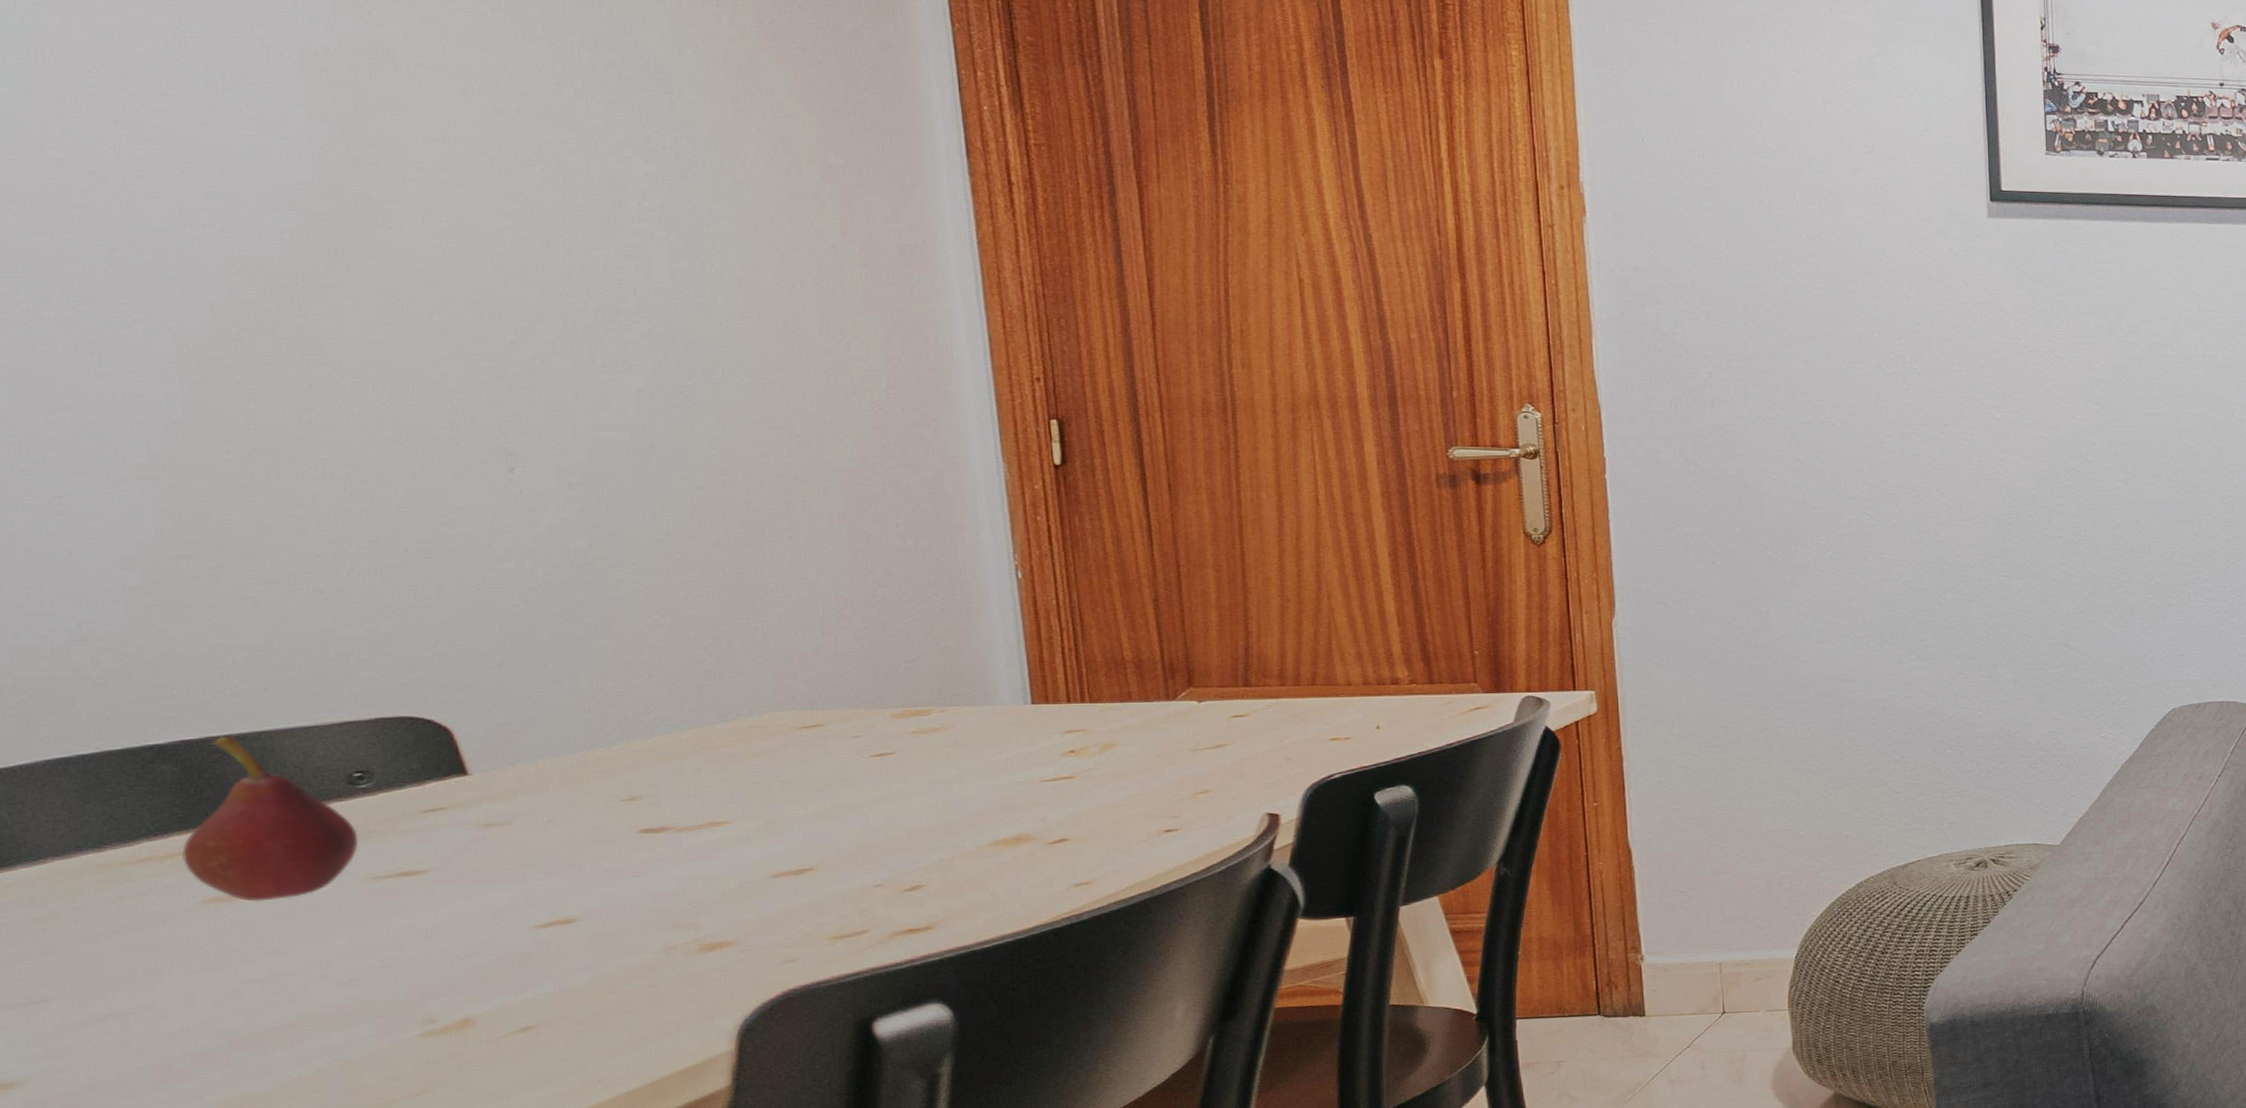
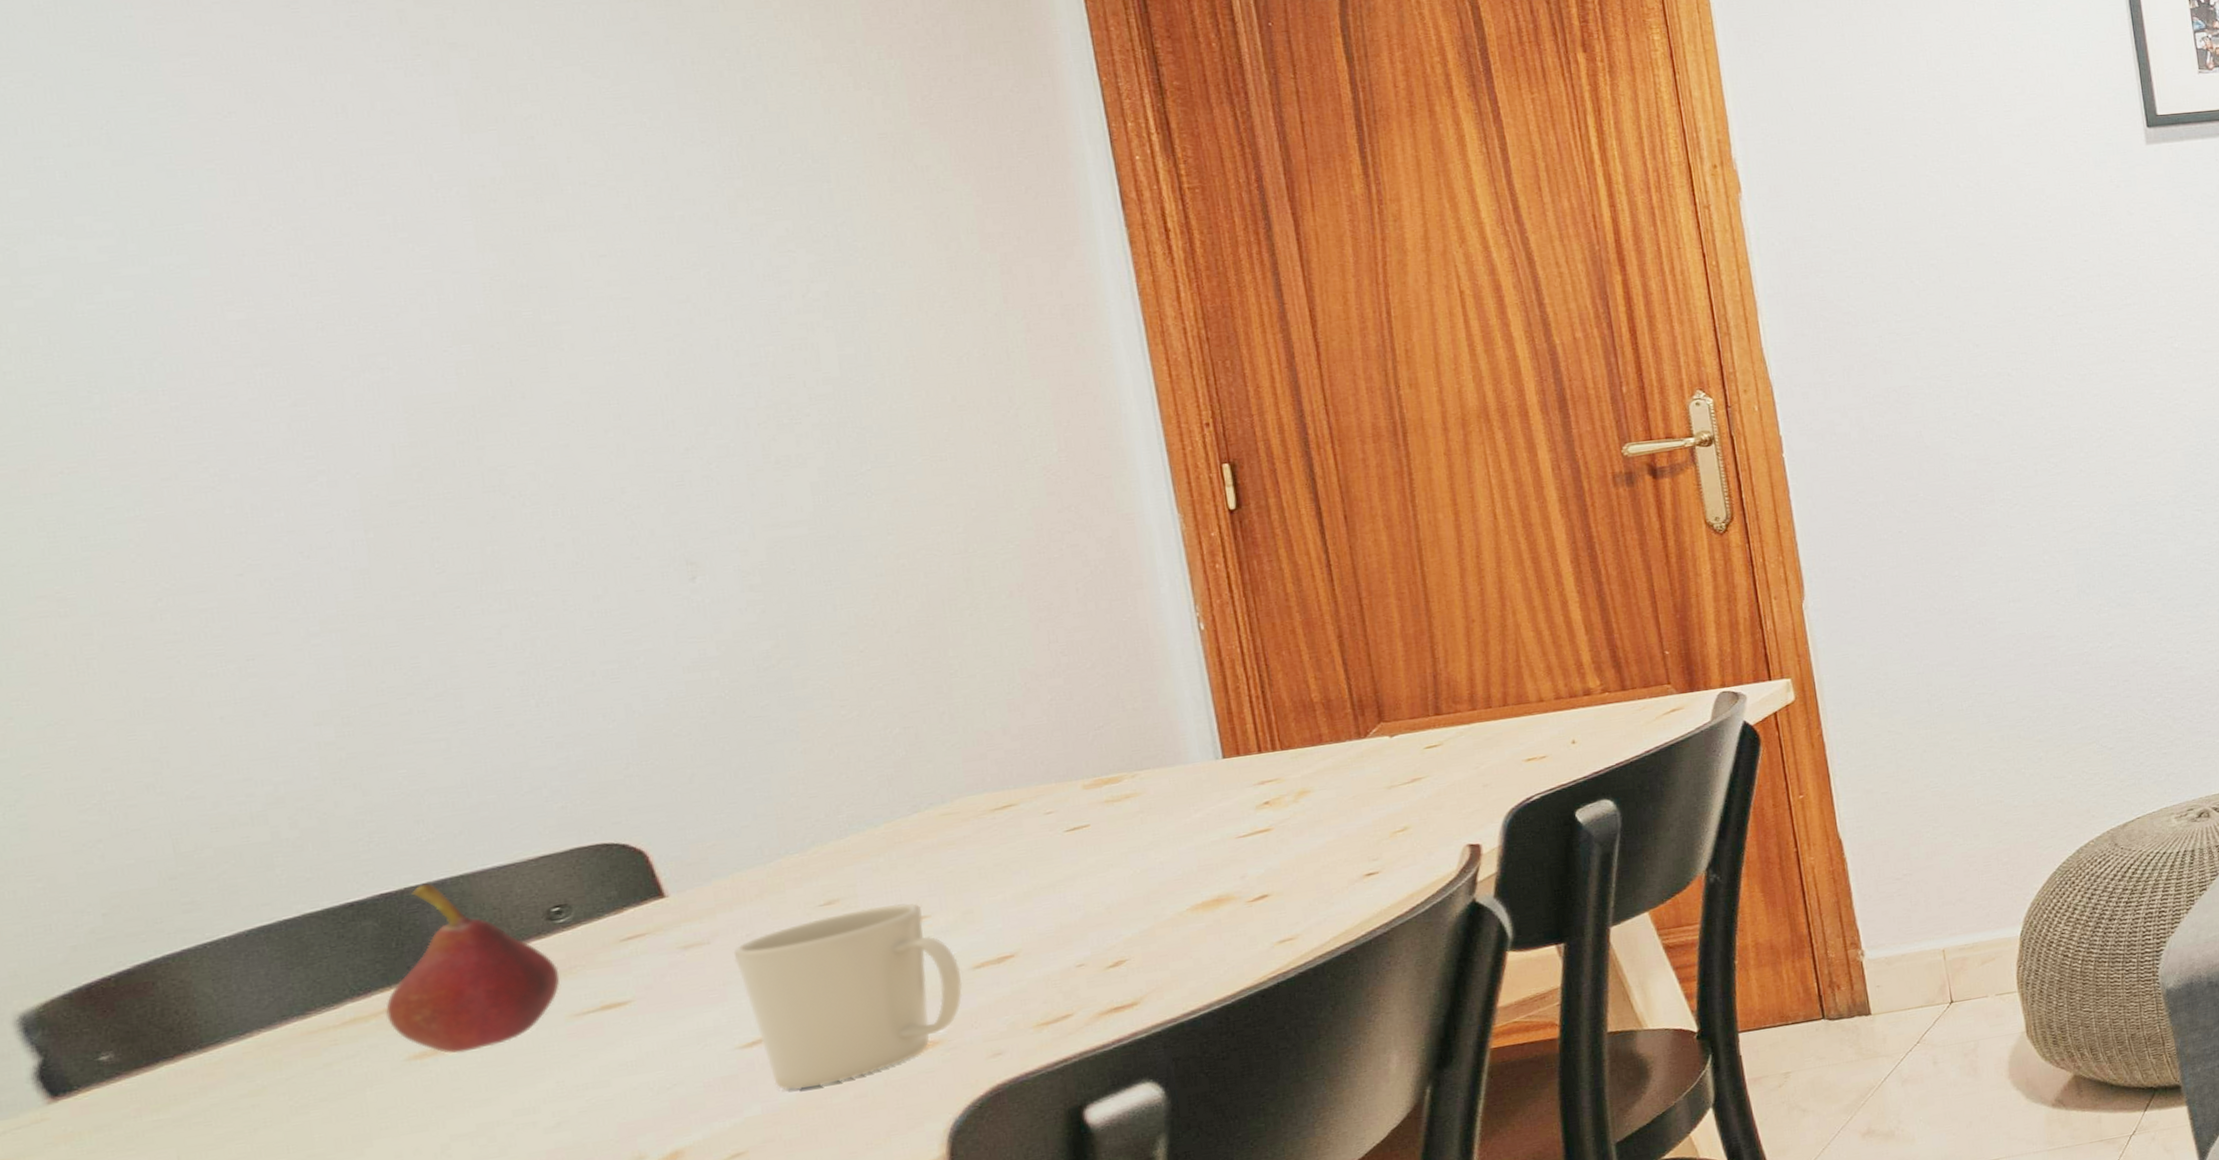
mug: none [533,807,760,972] -> present [733,903,963,1090]

